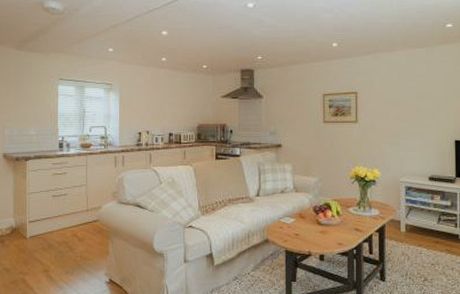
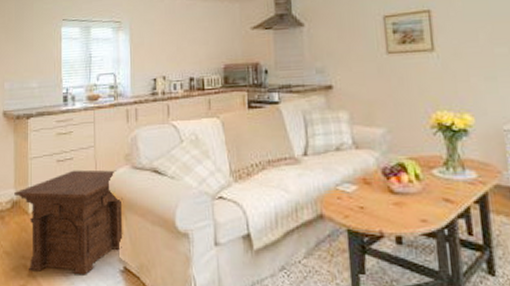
side table: none [13,203,111,286] -> present [14,169,124,275]

